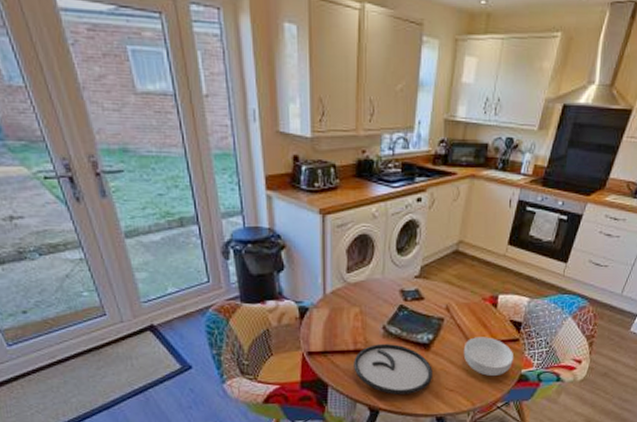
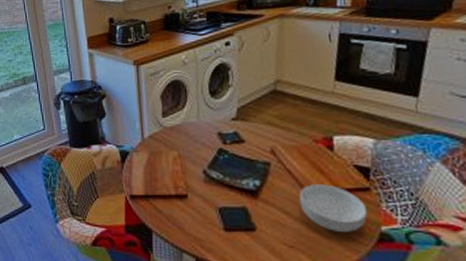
plate: present [354,344,433,395] -> none [176,190,266,247]

